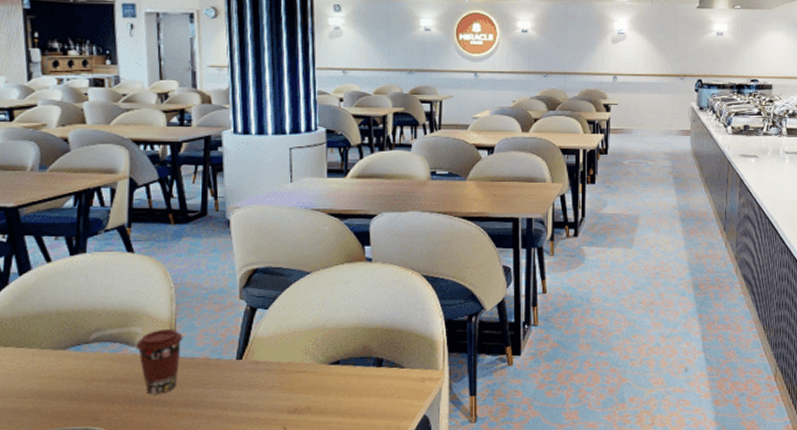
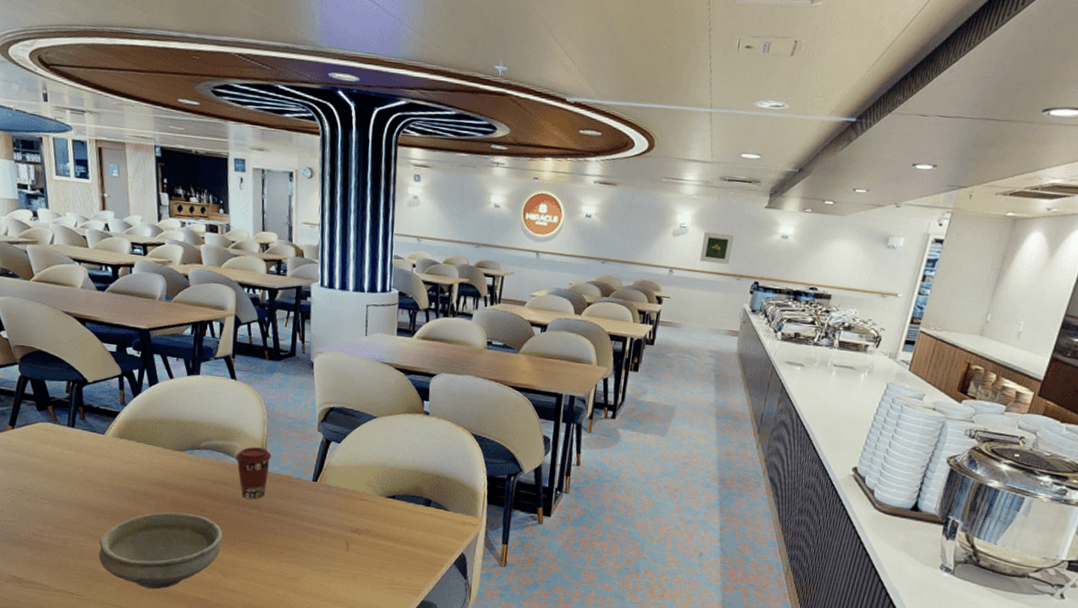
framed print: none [642,36,672,66] -> present [700,231,734,265]

